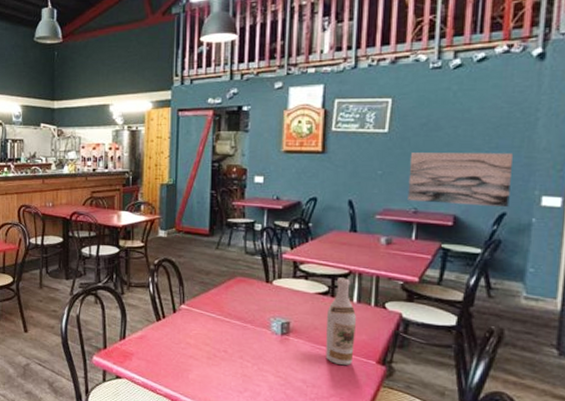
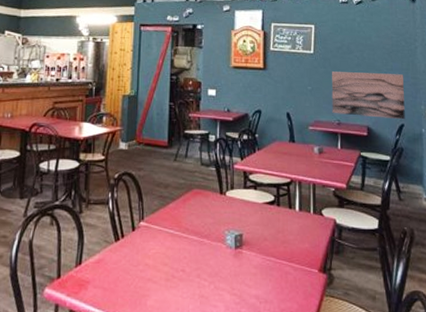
wine bottle: present [325,278,357,366] -> none [275,186,300,277]

